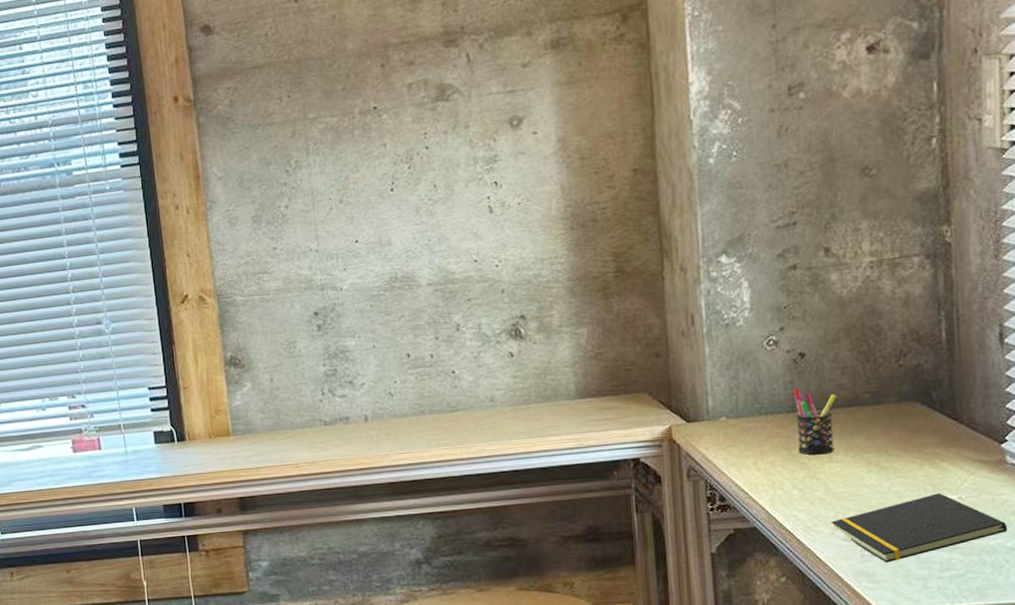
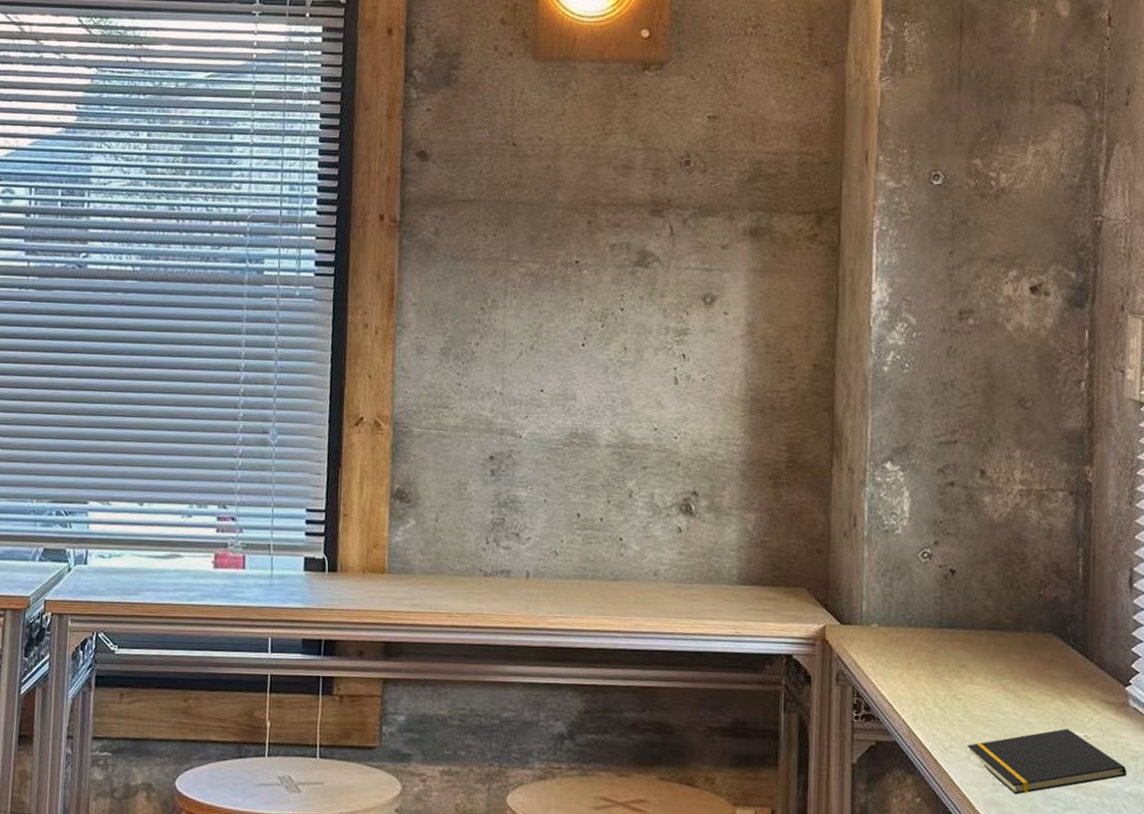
pen holder: present [793,388,837,455] -> none [942,604,982,675]

